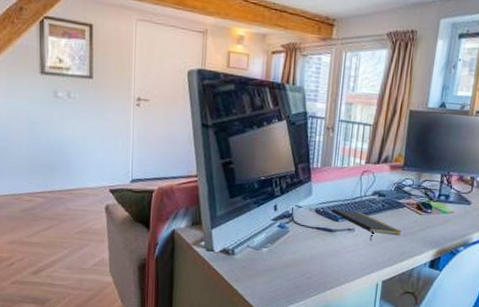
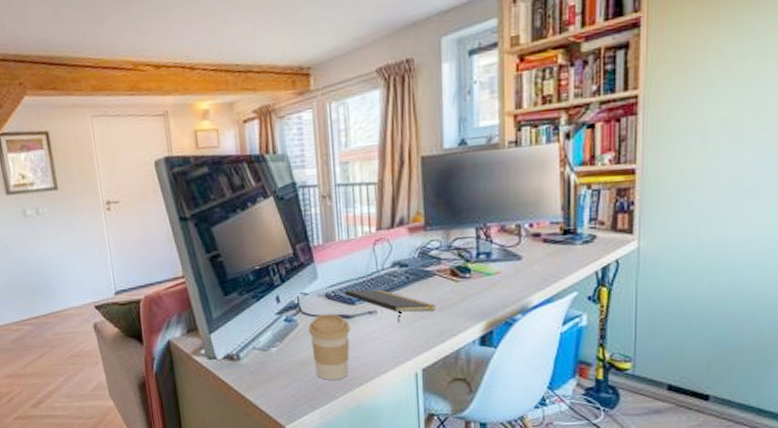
coffee cup: none [296,225,332,282] -> present [307,314,351,381]

